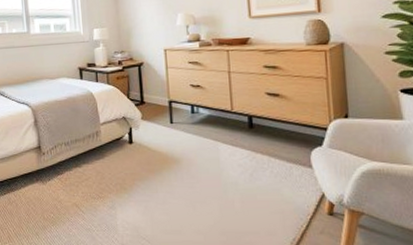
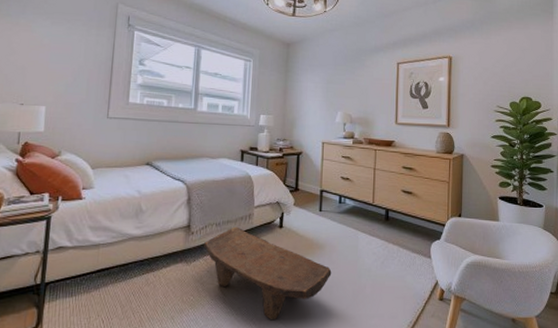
bench: none [56,145,193,237] -> present [204,226,332,321]

